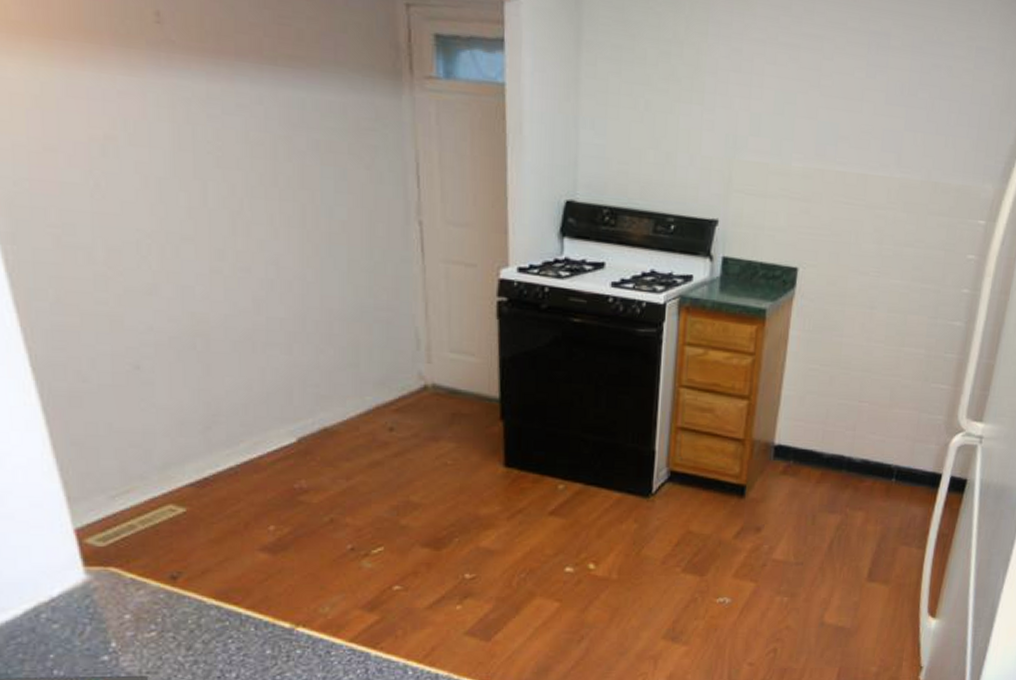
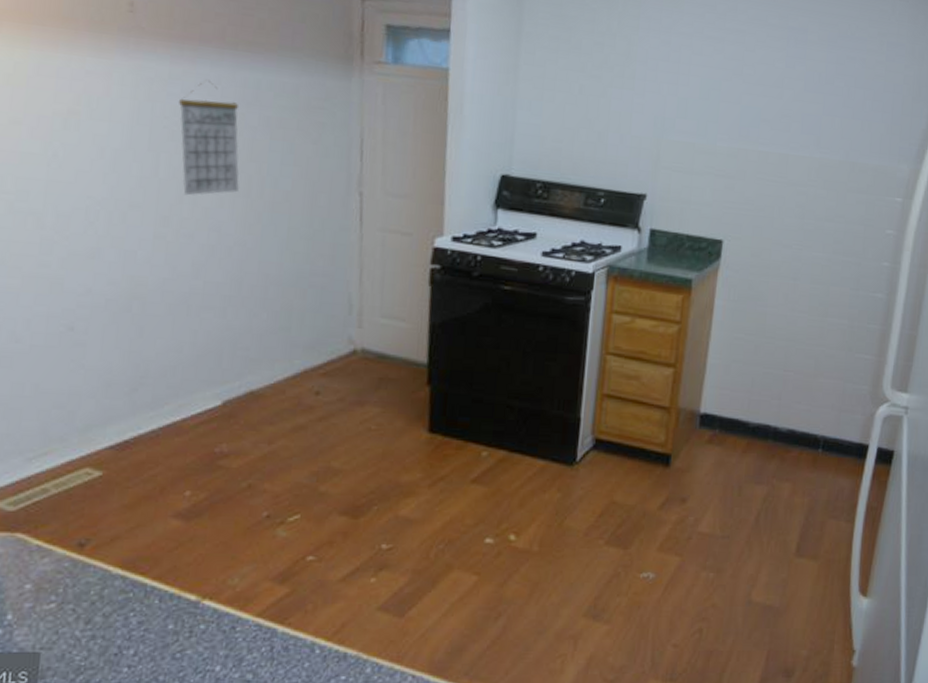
calendar: none [219,99,293,227] -> present [178,80,240,196]

